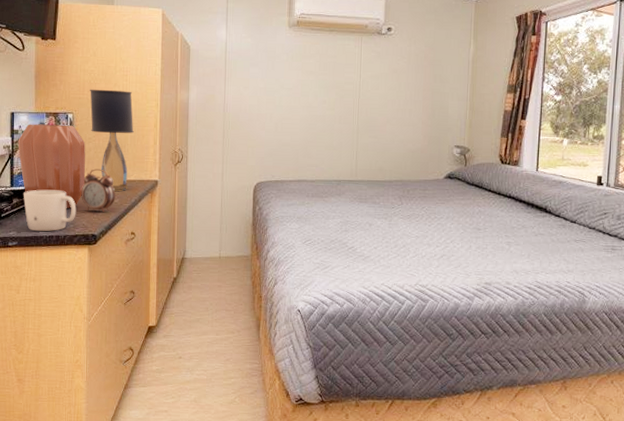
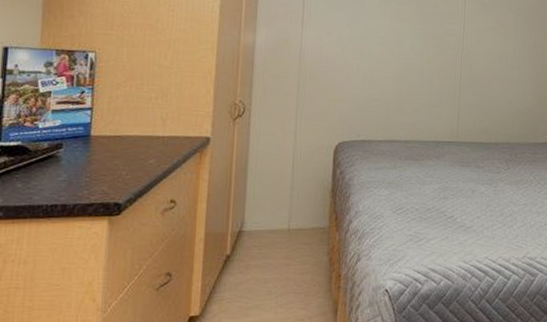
vase: present [18,124,86,208] -> none [11,62,112,170]
mug: present [23,189,77,232] -> none [15,146,94,200]
alarm clock: present [81,169,116,213] -> none [101,121,151,176]
table lamp: present [90,89,134,192] -> none [120,24,180,150]

